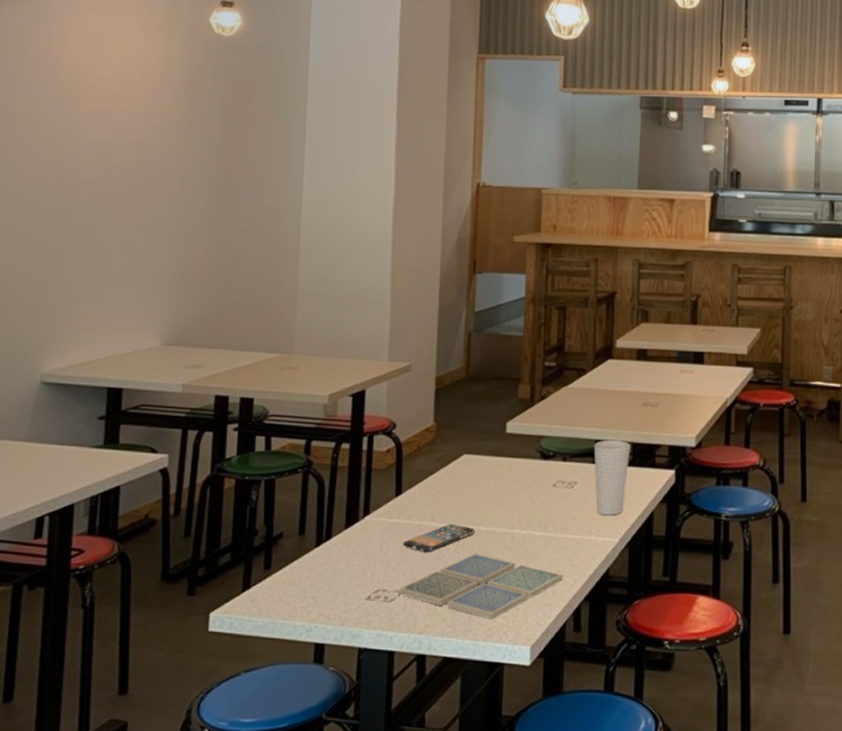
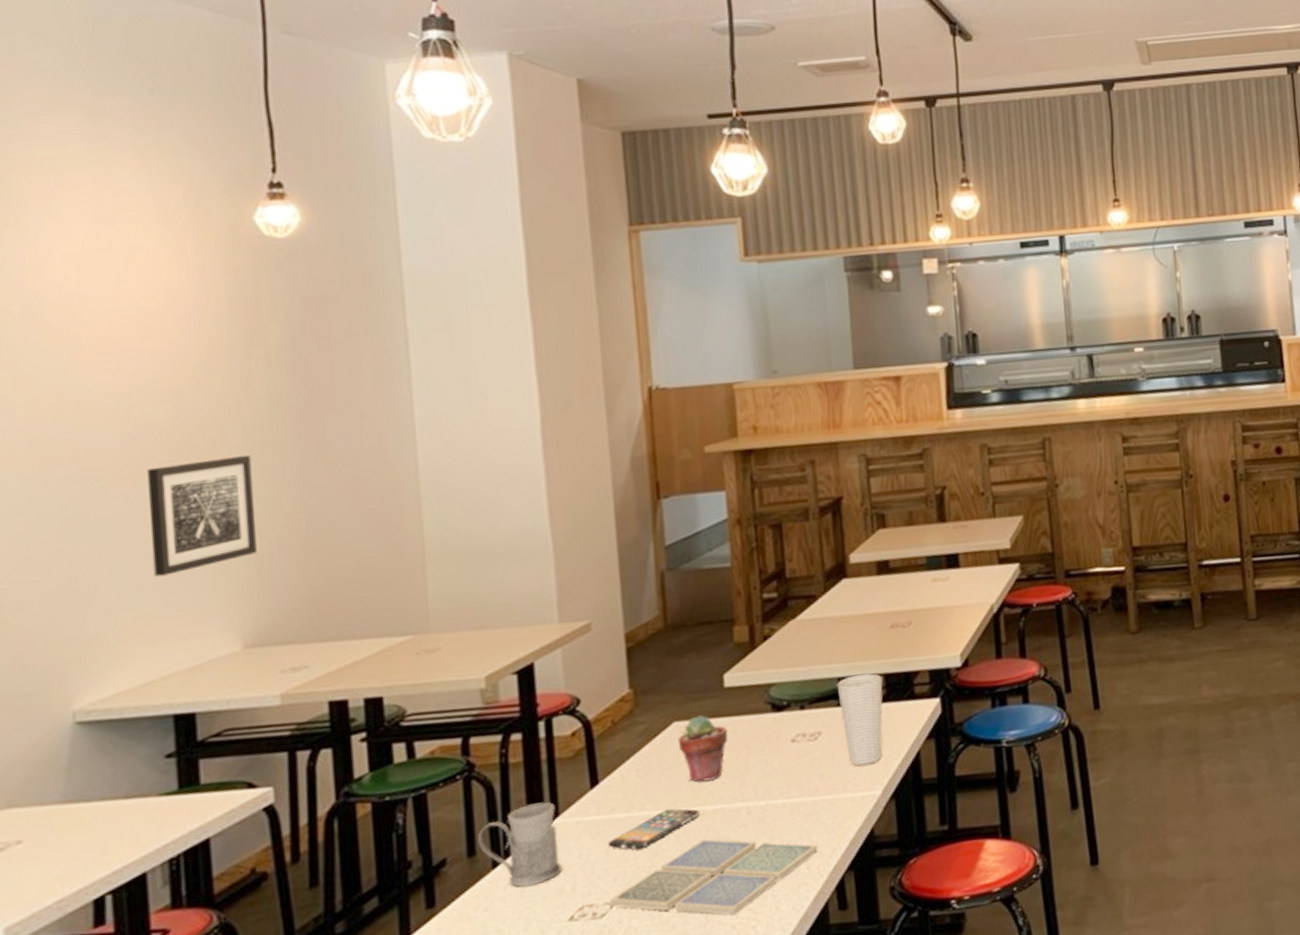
wall art: none [108,198,185,282] -> present [147,455,257,577]
mug: none [307,501,367,565] -> present [477,802,562,887]
potted succulent: none [465,452,505,507] -> present [677,715,729,783]

